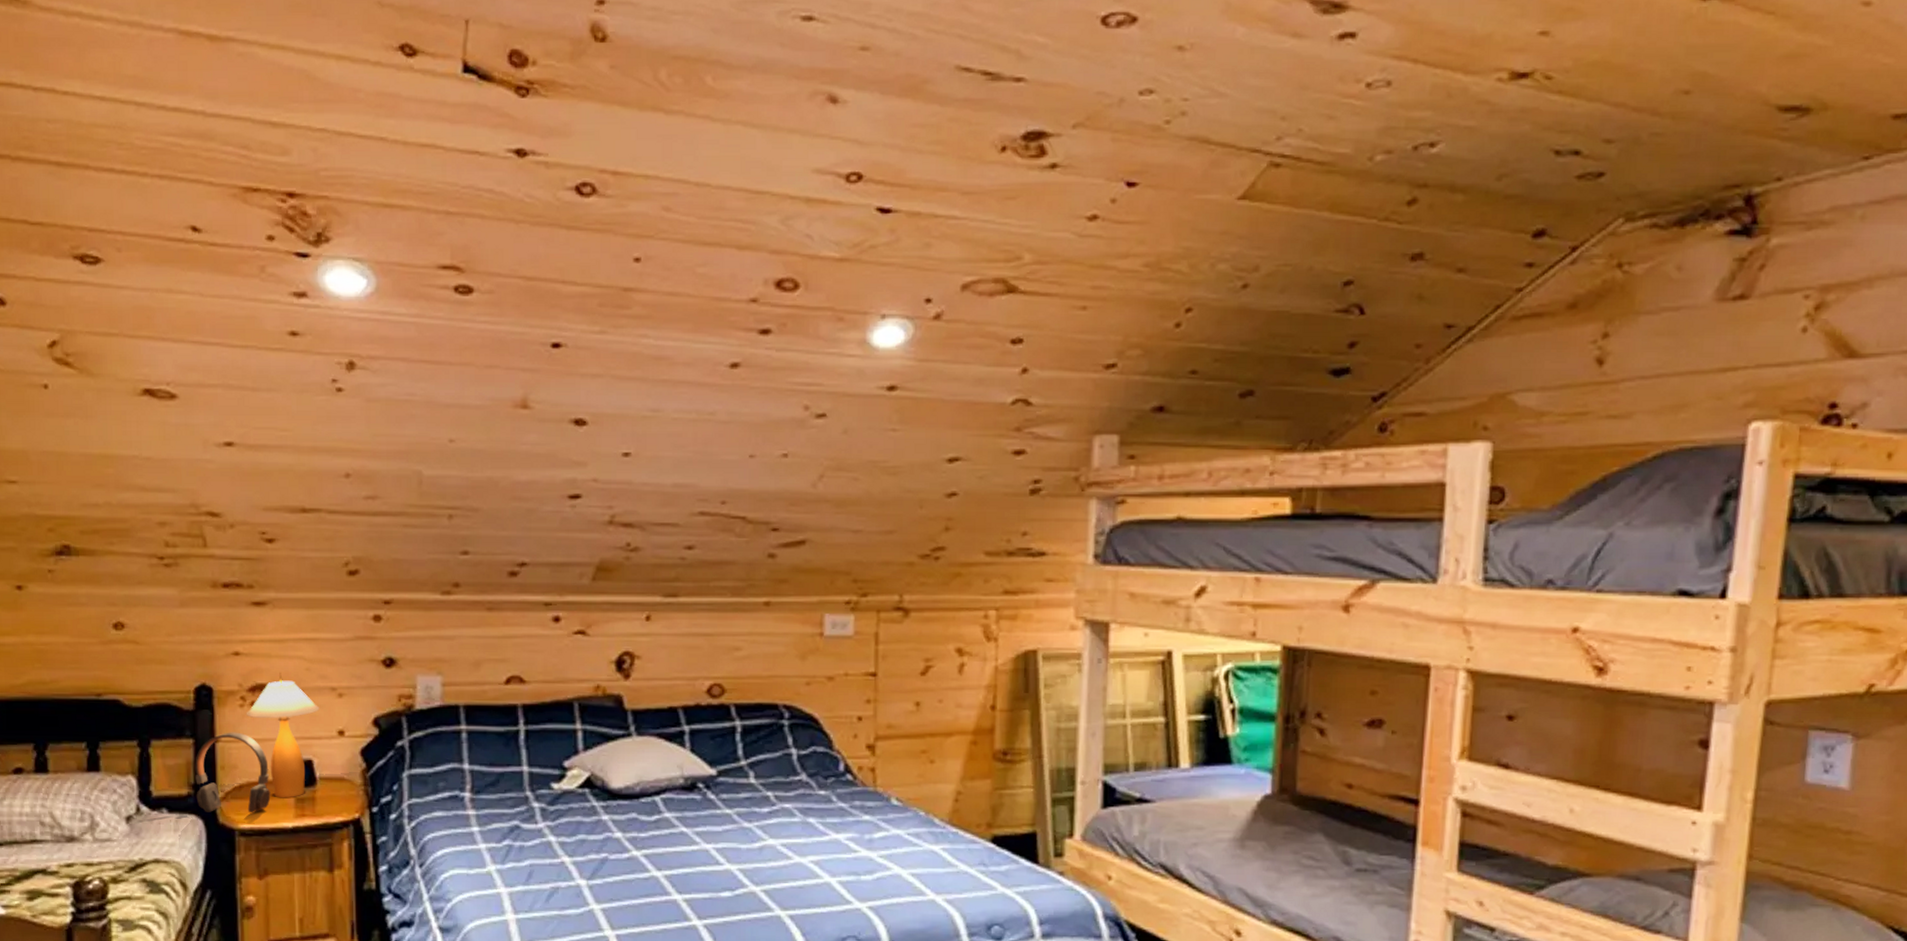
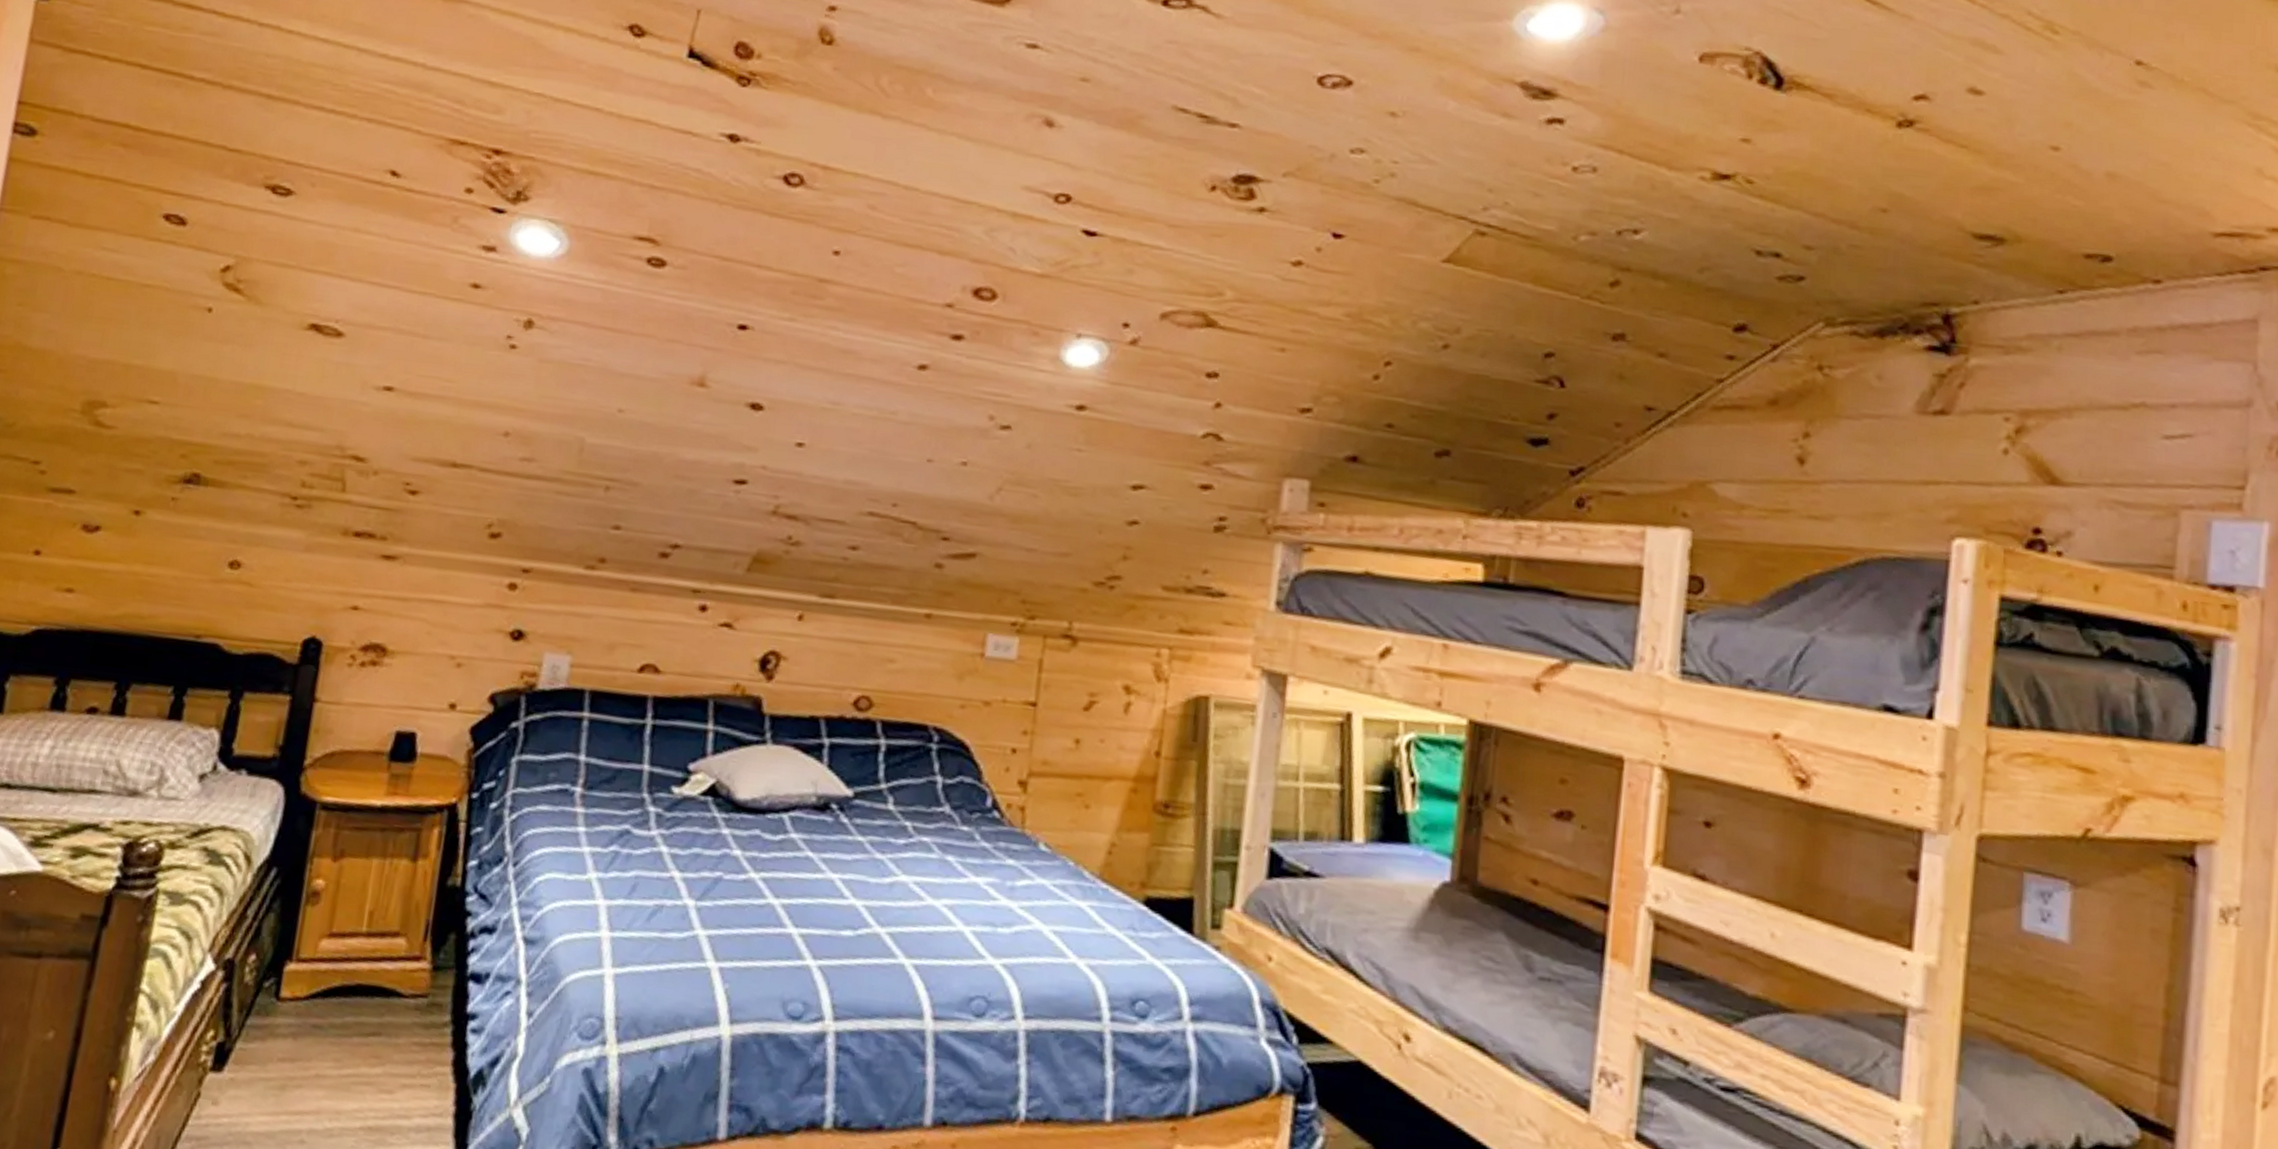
headphones: present [195,732,271,813] -> none [281,692,367,786]
table lamp: present [246,671,320,799] -> none [353,632,435,773]

